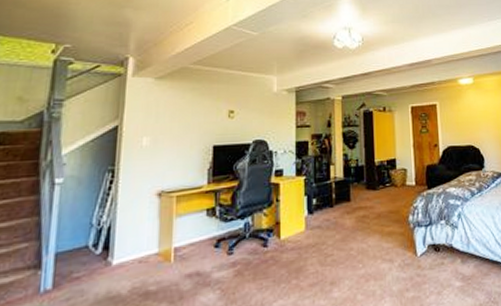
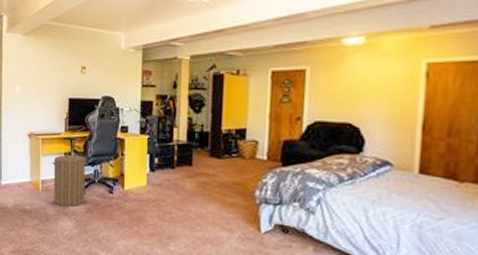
laundry hamper: none [190,205,236,277] -> present [52,150,87,207]

